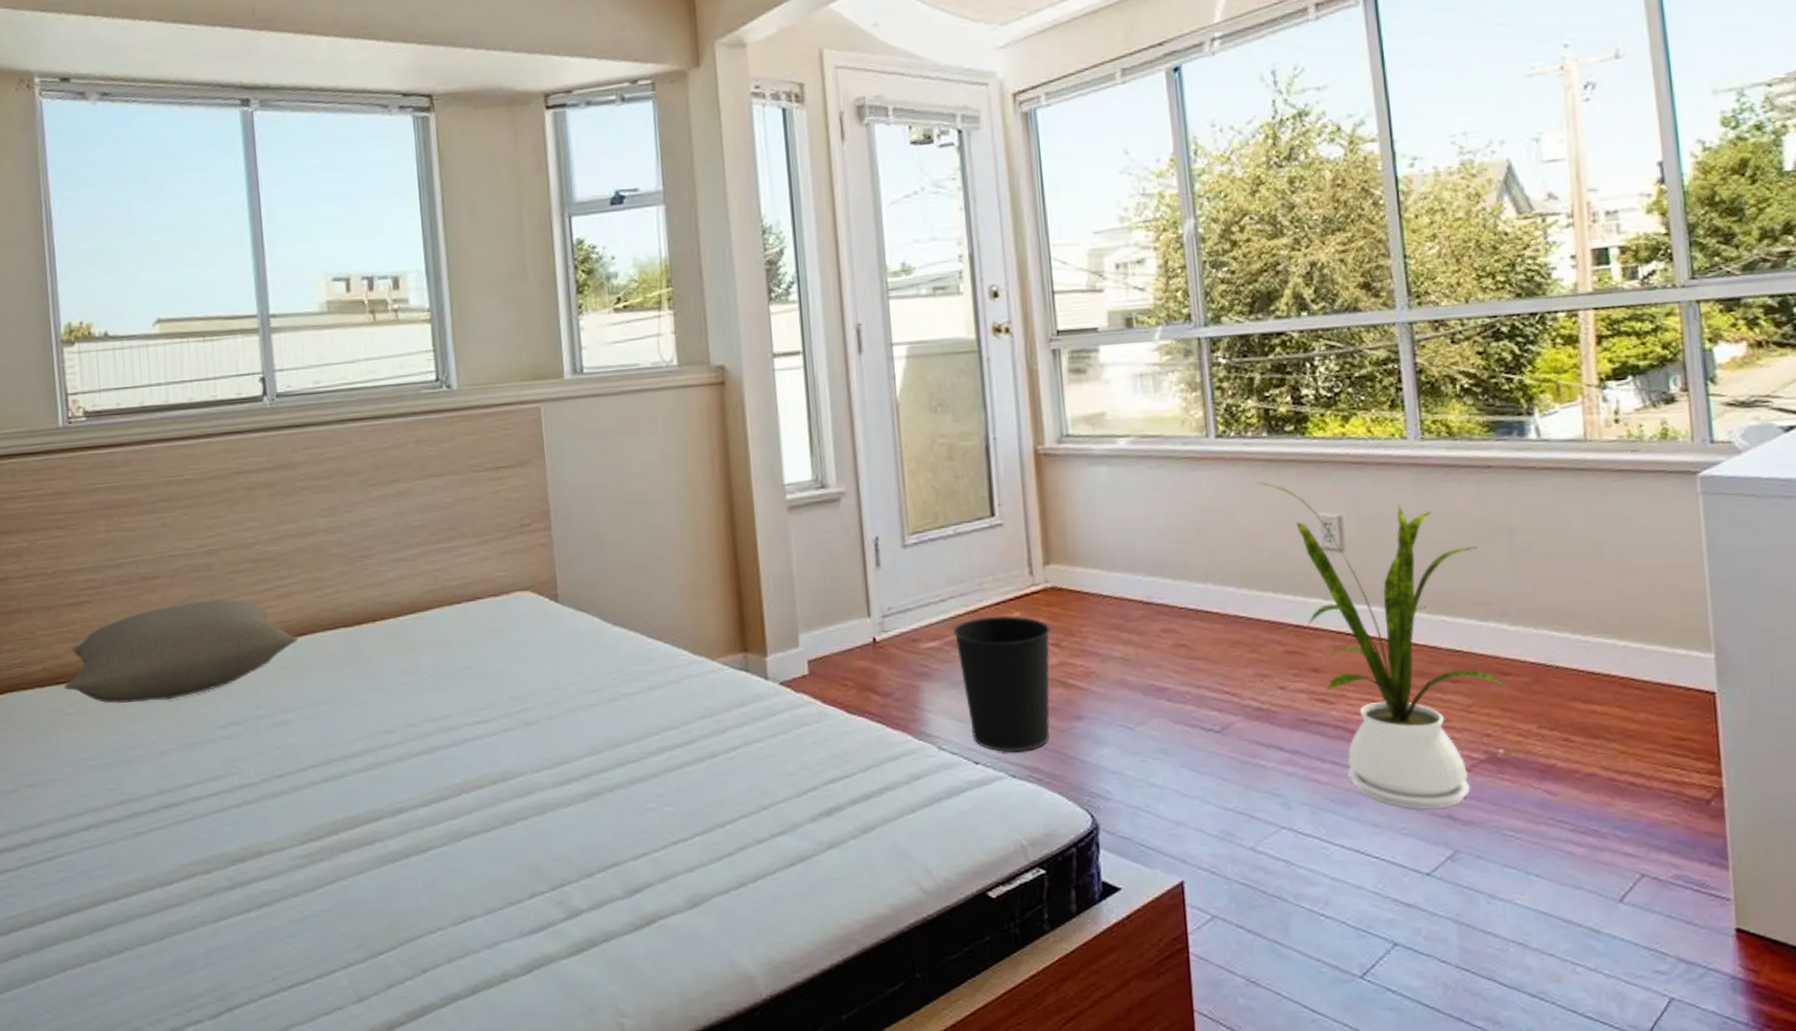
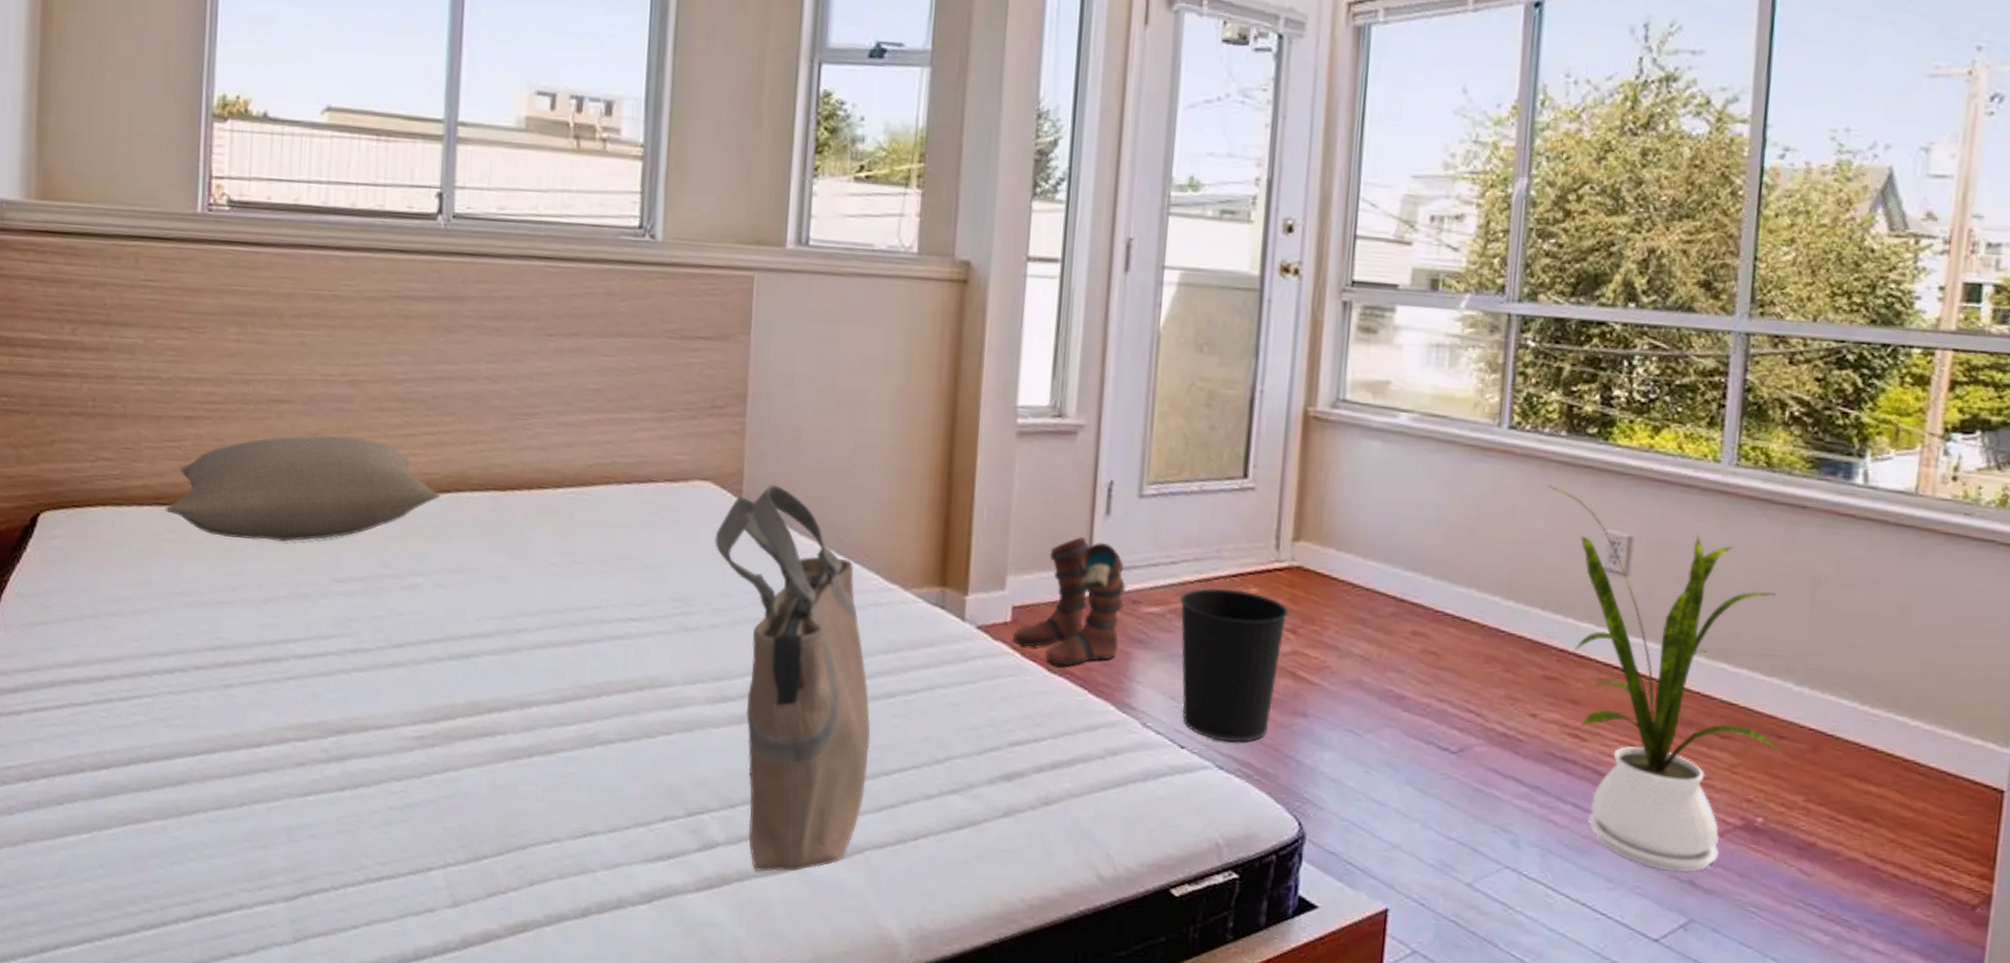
tote bag: none [540,585,704,931] -> present [715,485,871,872]
boots: none [813,590,906,707] -> present [1013,537,1127,667]

